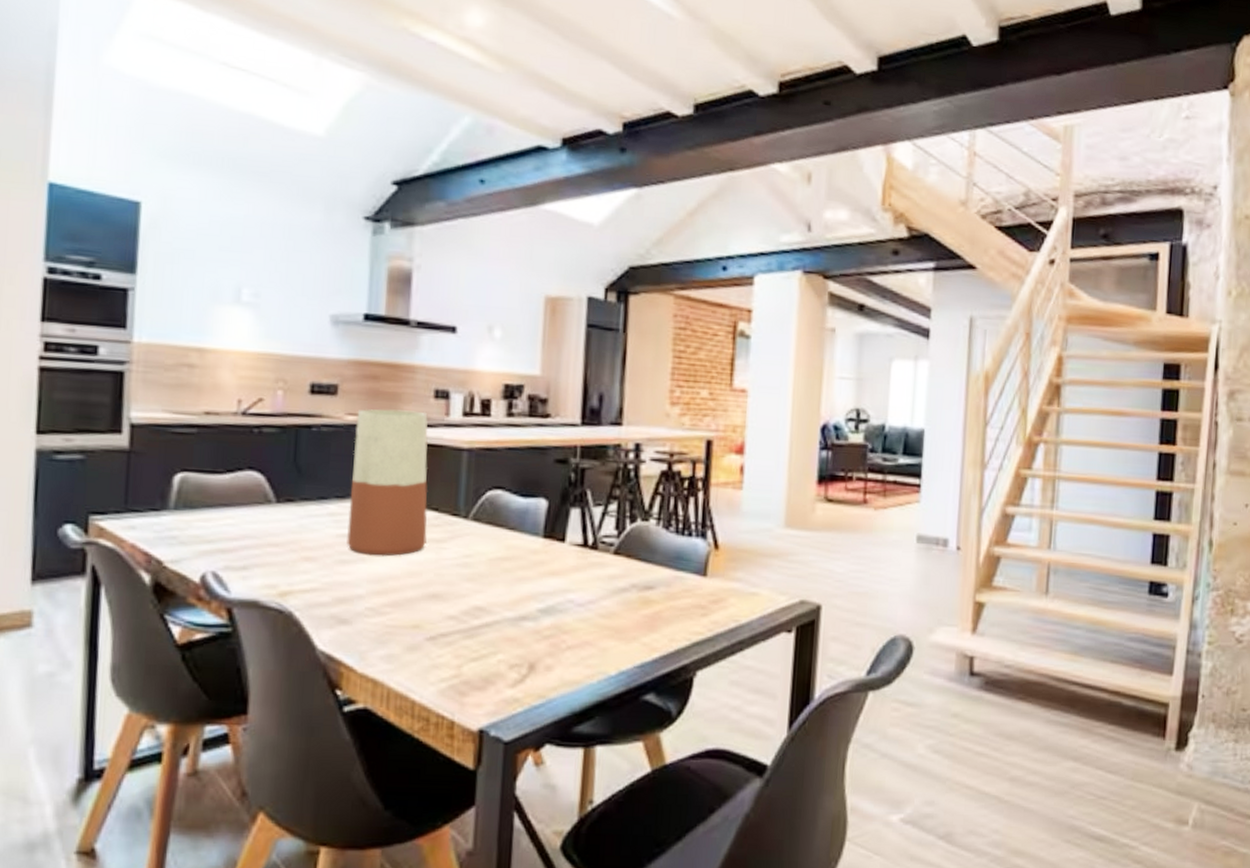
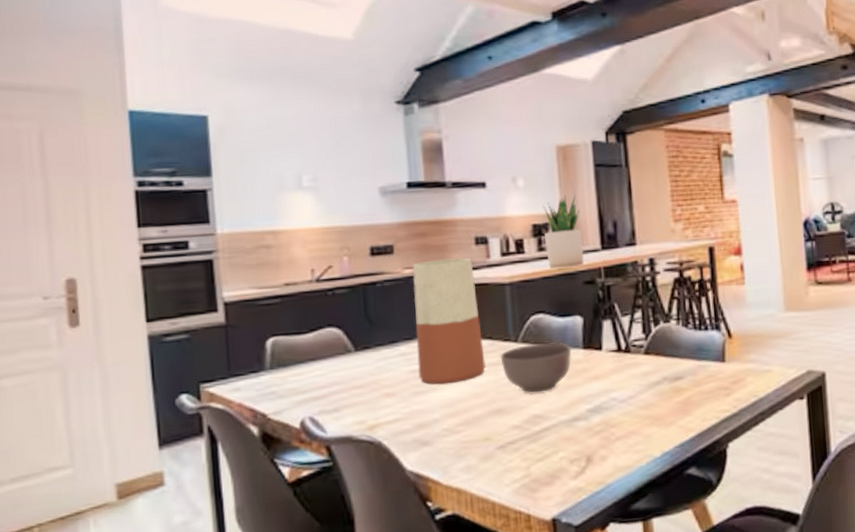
bowl: none [445,524,530,580] -> present [500,342,572,393]
planter: none [515,355,563,441] -> present [543,194,584,269]

